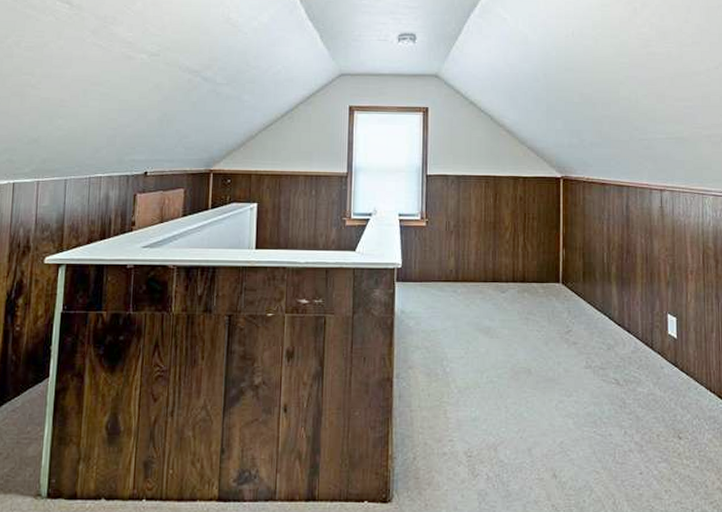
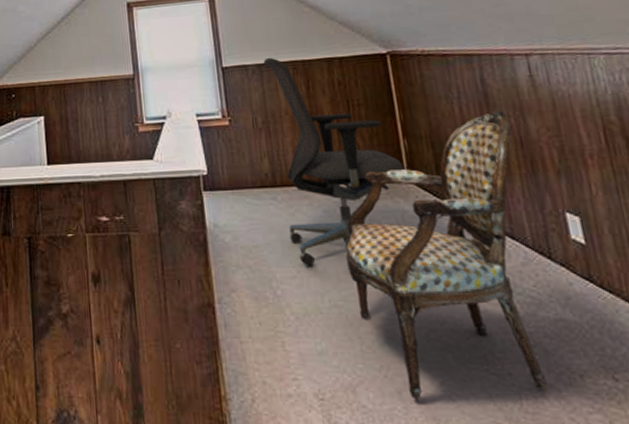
office chair: none [462,170,559,350] -> present [263,57,403,267]
armchair: none [505,232,643,455] -> present [346,110,548,400]

